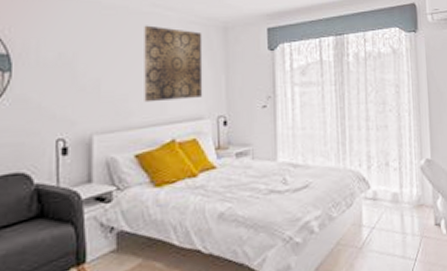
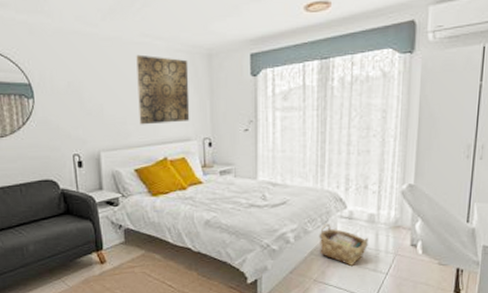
woven basket: none [344,206,394,254] -> present [319,223,368,266]

